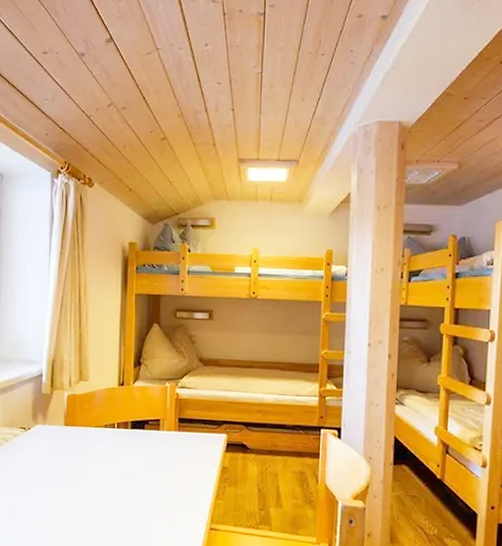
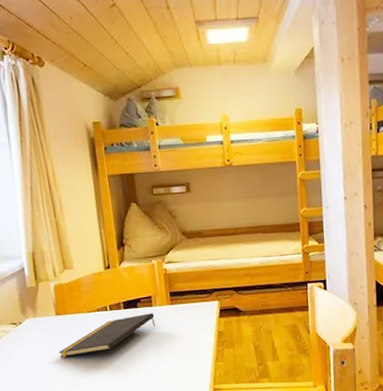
notepad: none [60,437,160,470] -> present [58,313,156,357]

